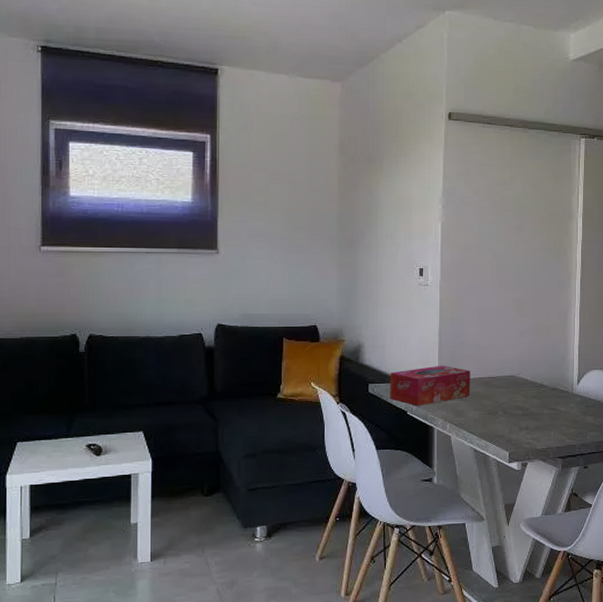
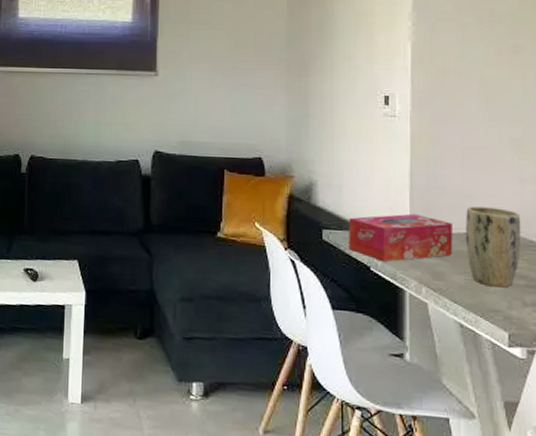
plant pot: none [479,355,520,418] -> present [465,206,521,288]

